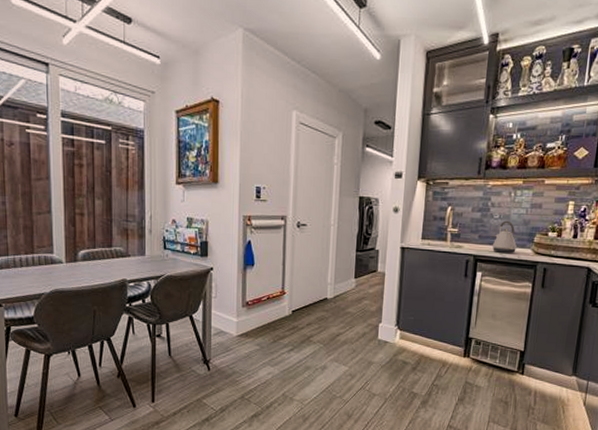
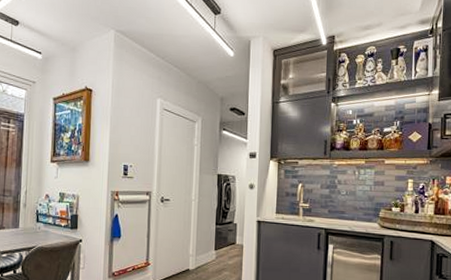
kettle: present [492,220,518,254] -> none [341,196,365,228]

